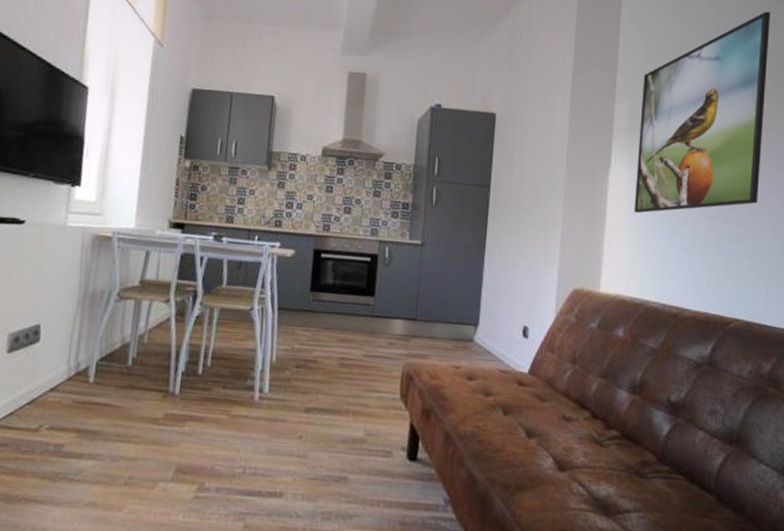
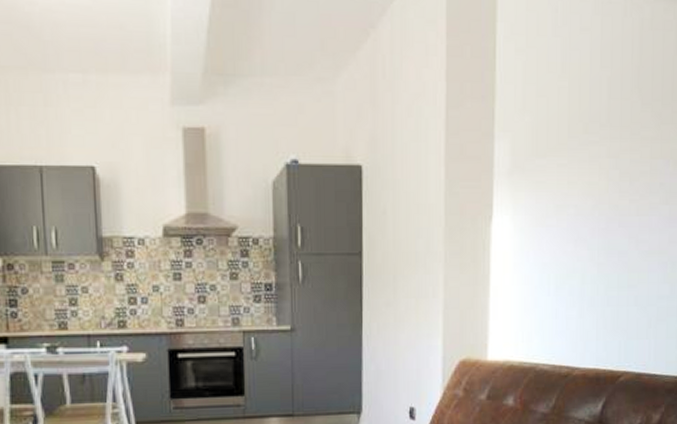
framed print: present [633,11,770,213] -> none [519,16,659,268]

